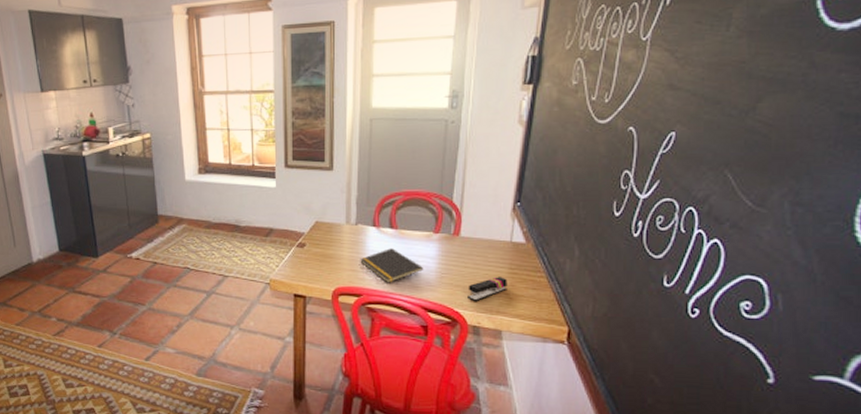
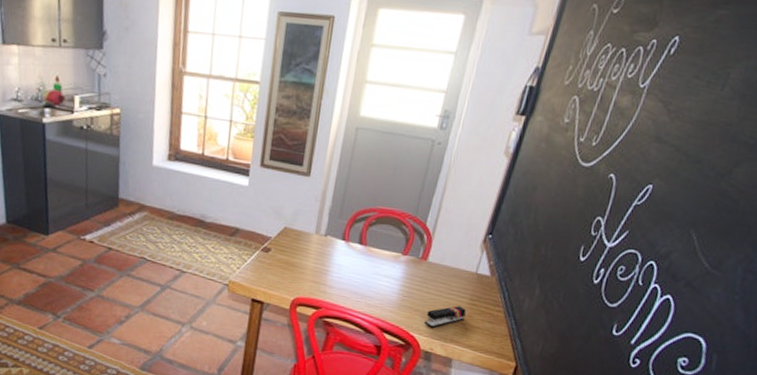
notepad: present [360,248,423,283] -> none [324,264,386,300]

